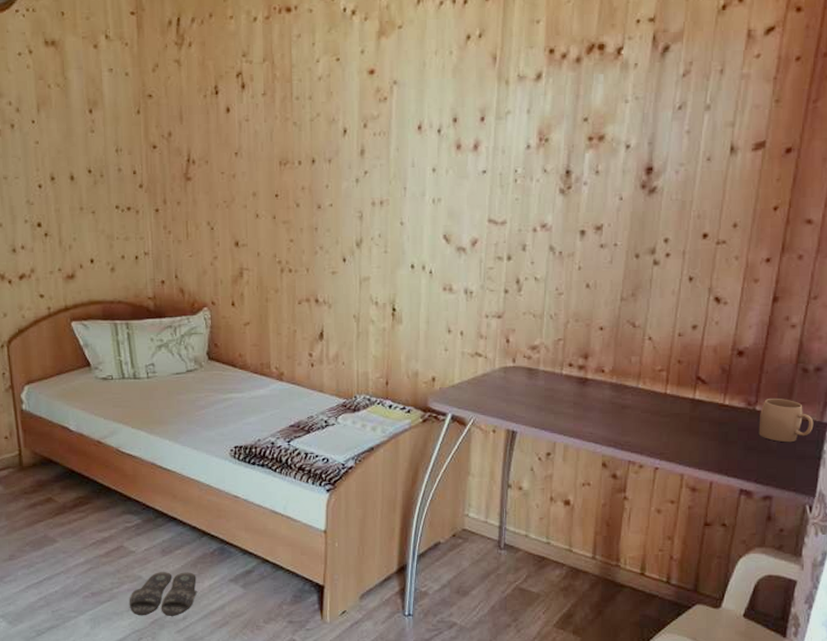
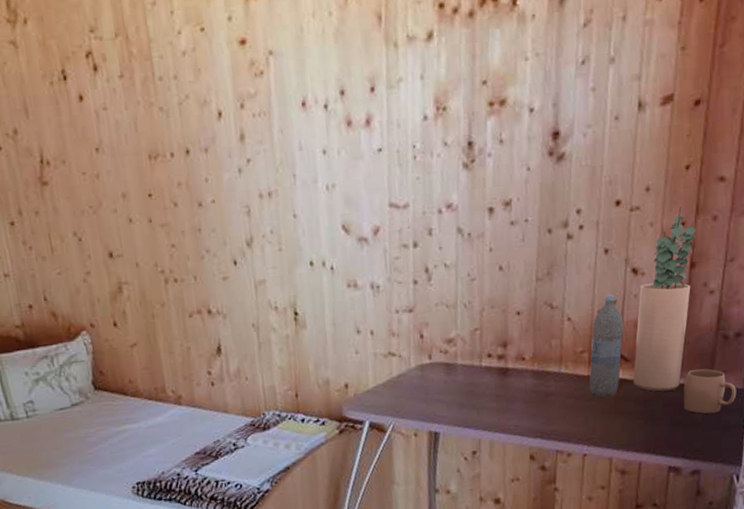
water bottle: none [665,319,703,416] -> present [589,294,624,398]
vase: none [709,244,781,416] -> present [632,207,696,392]

